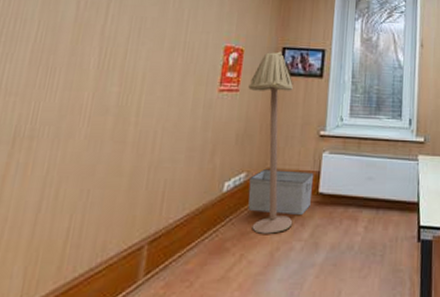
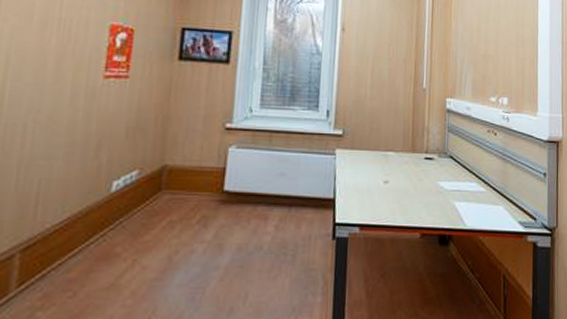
floor lamp: present [248,51,293,234] -> none [140,32,195,237]
storage bin: present [248,169,314,215] -> none [141,166,219,215]

